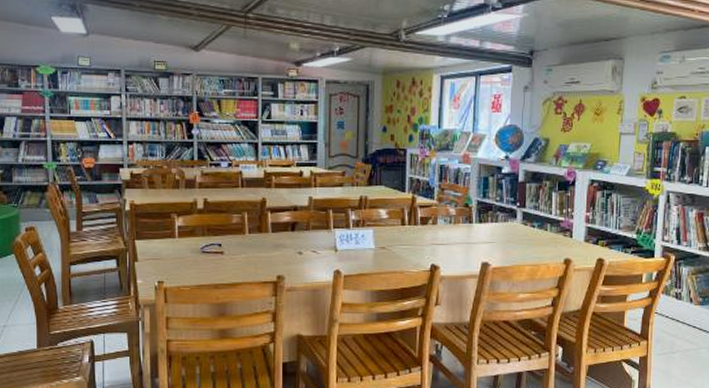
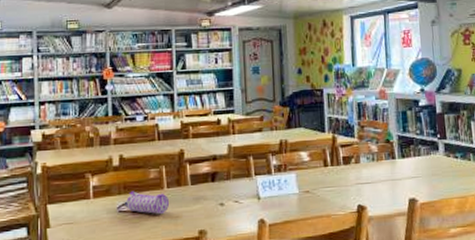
pencil case: none [207,234,249,257] -> present [124,191,169,214]

